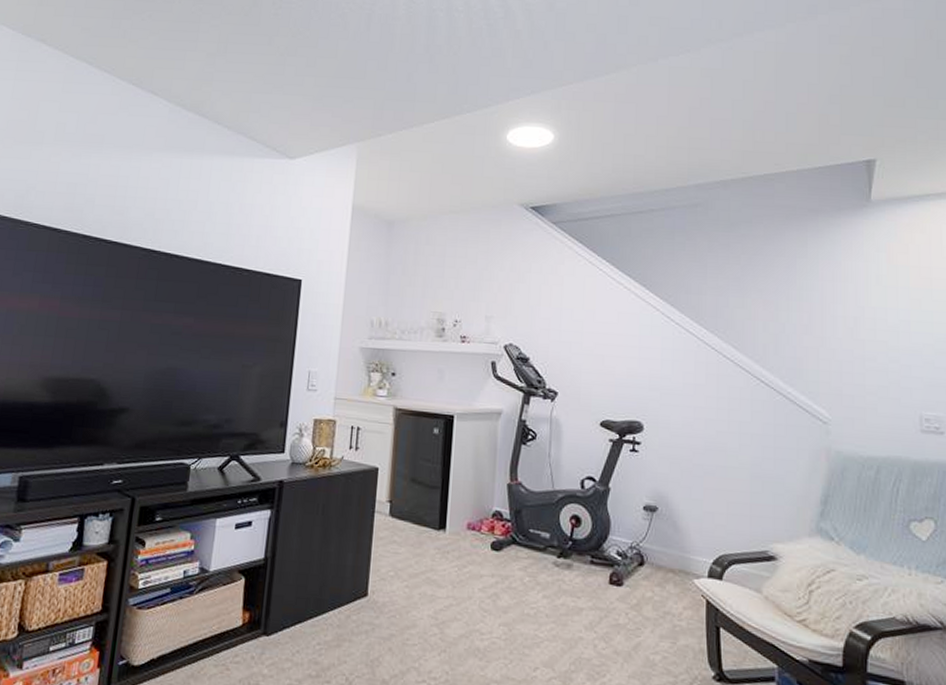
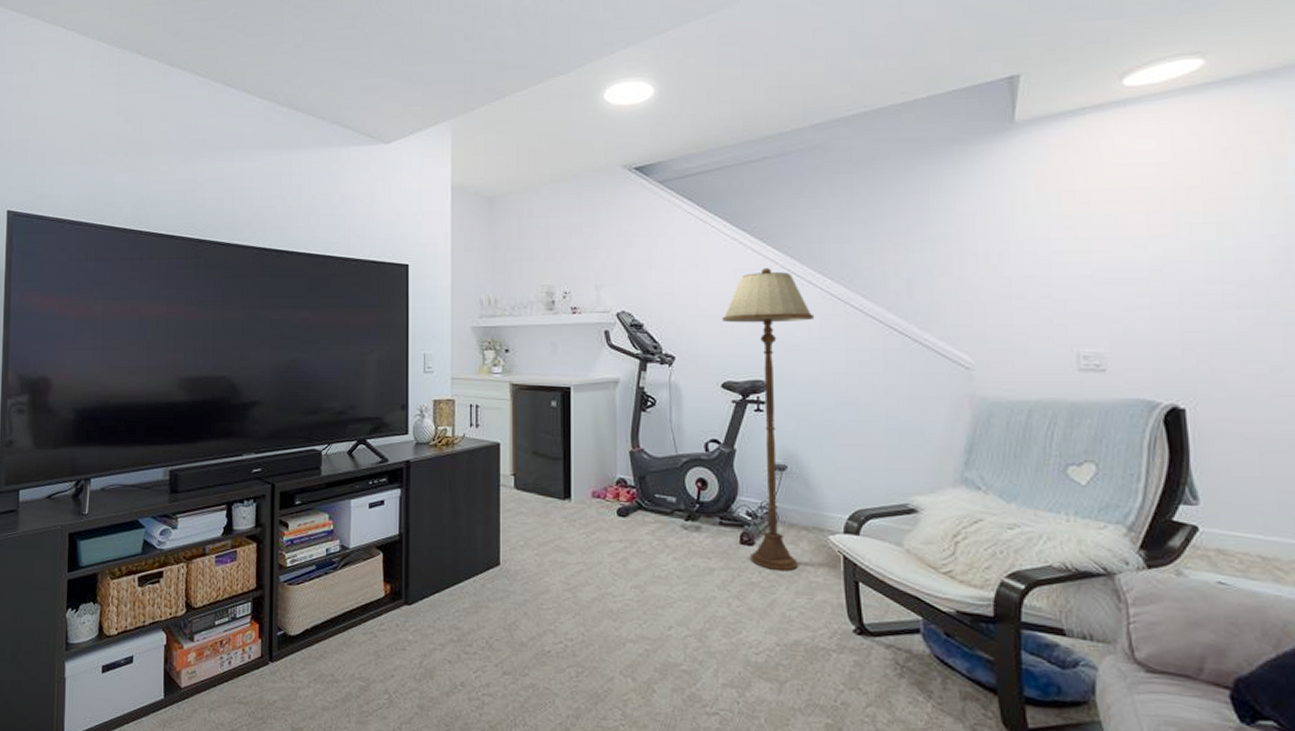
floor lamp: none [604,313,690,614] -> present [722,268,815,571]

